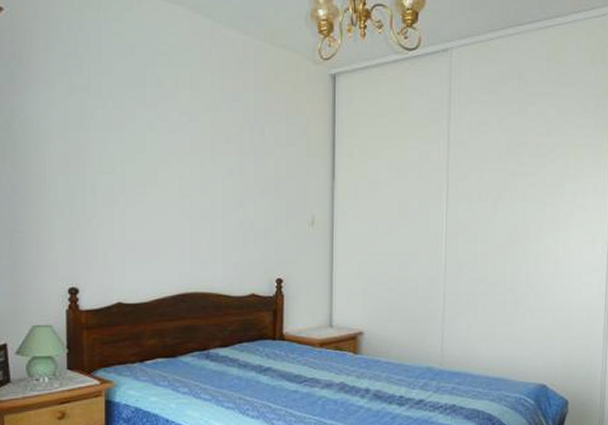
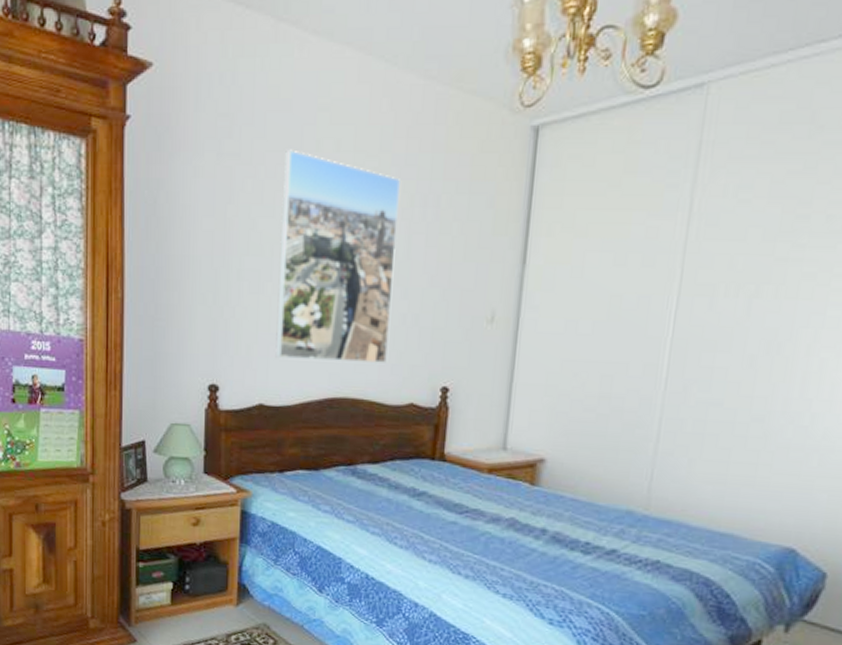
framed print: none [129,85,232,263] -> present [275,149,400,364]

